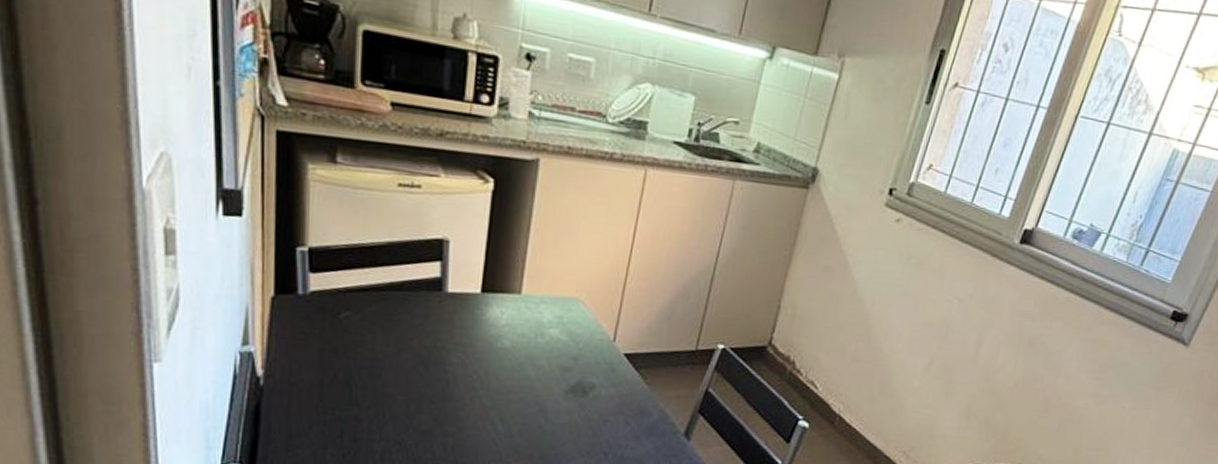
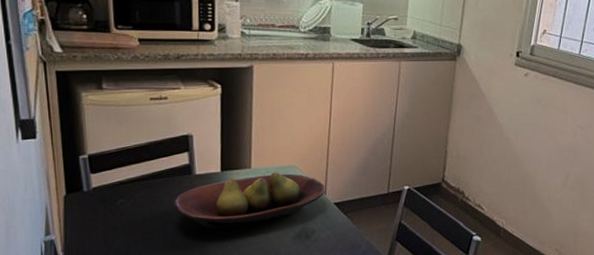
fruit bowl: none [414,302,617,368] -> present [174,172,326,229]

